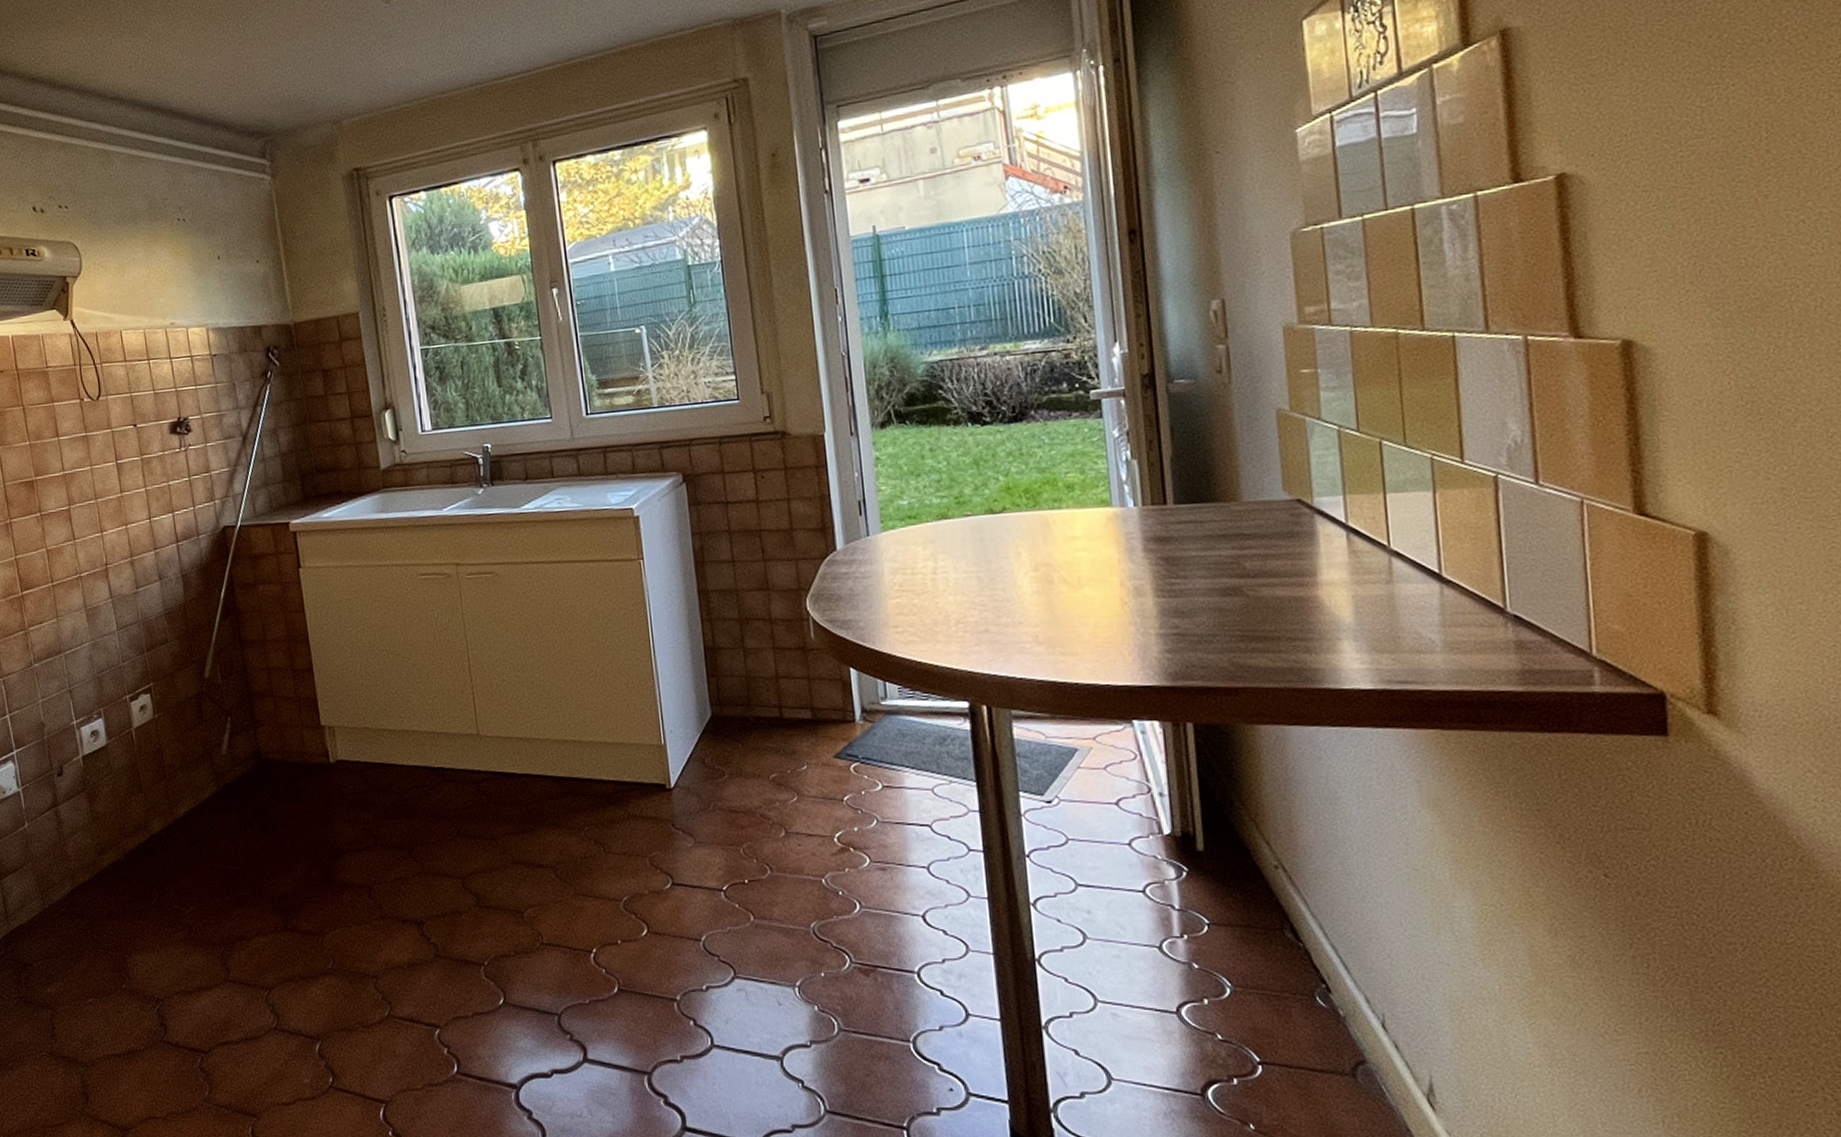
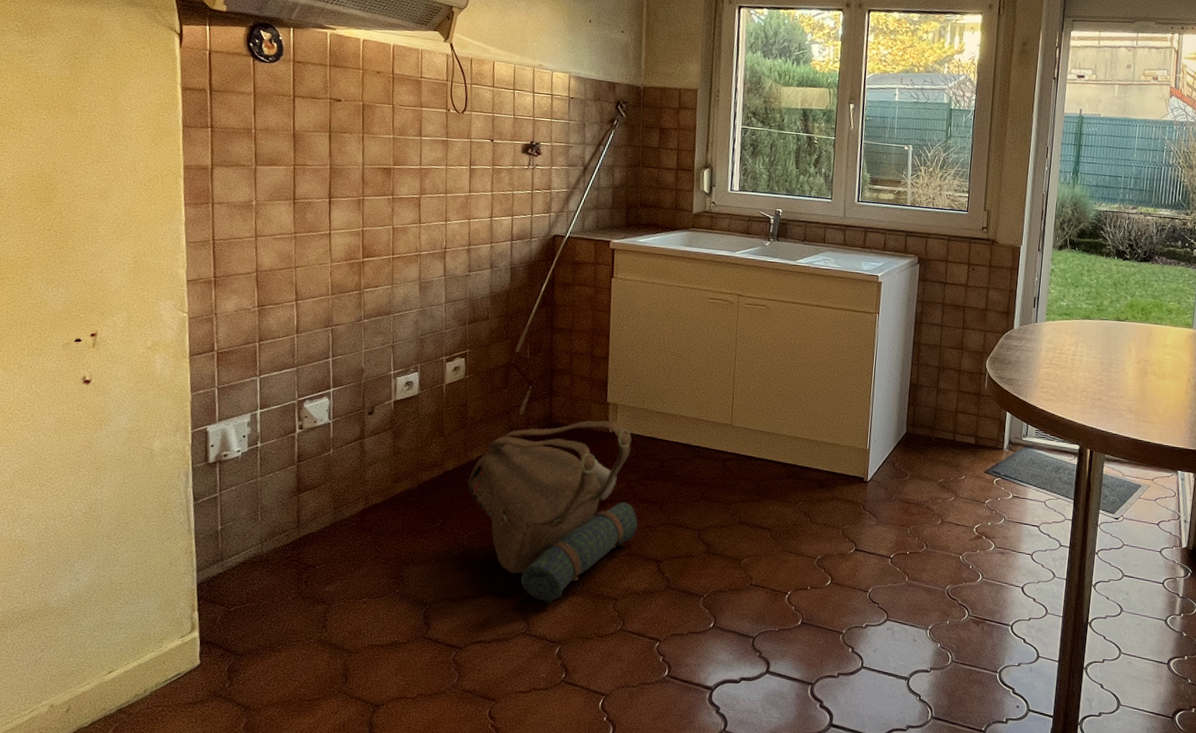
backpack: none [178,749,386,988] -> present [468,420,638,603]

